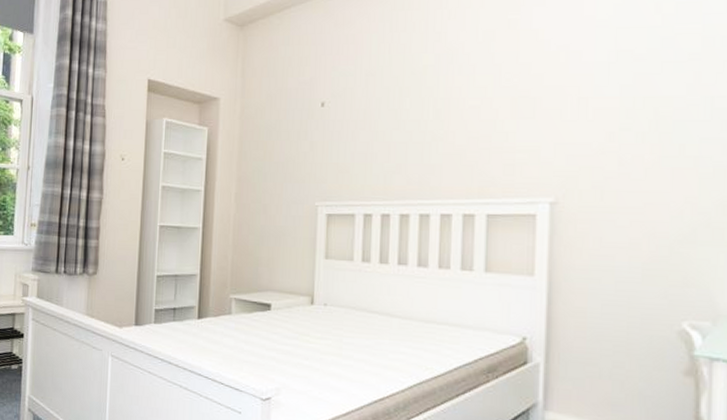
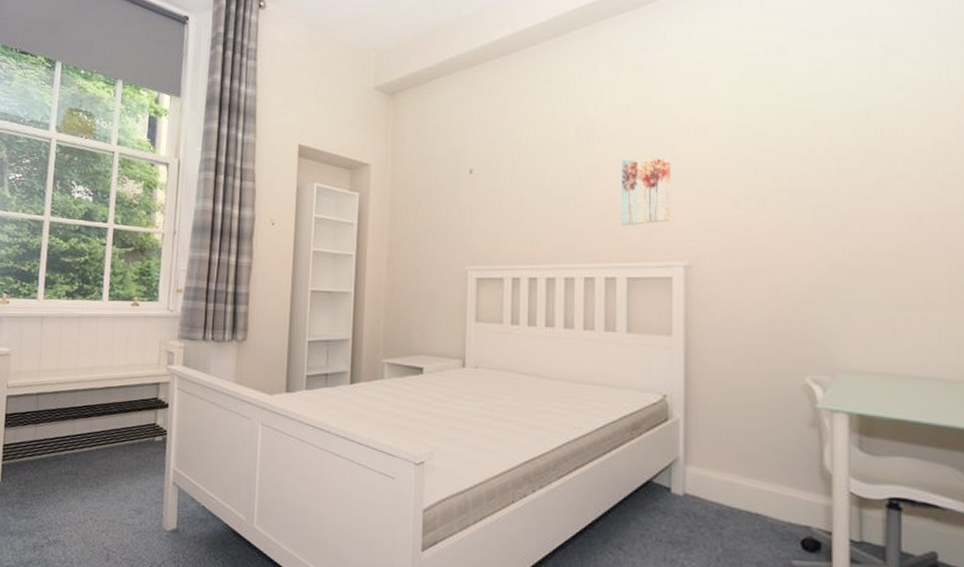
wall art: none [482,81,538,160] -> present [621,152,670,226]

